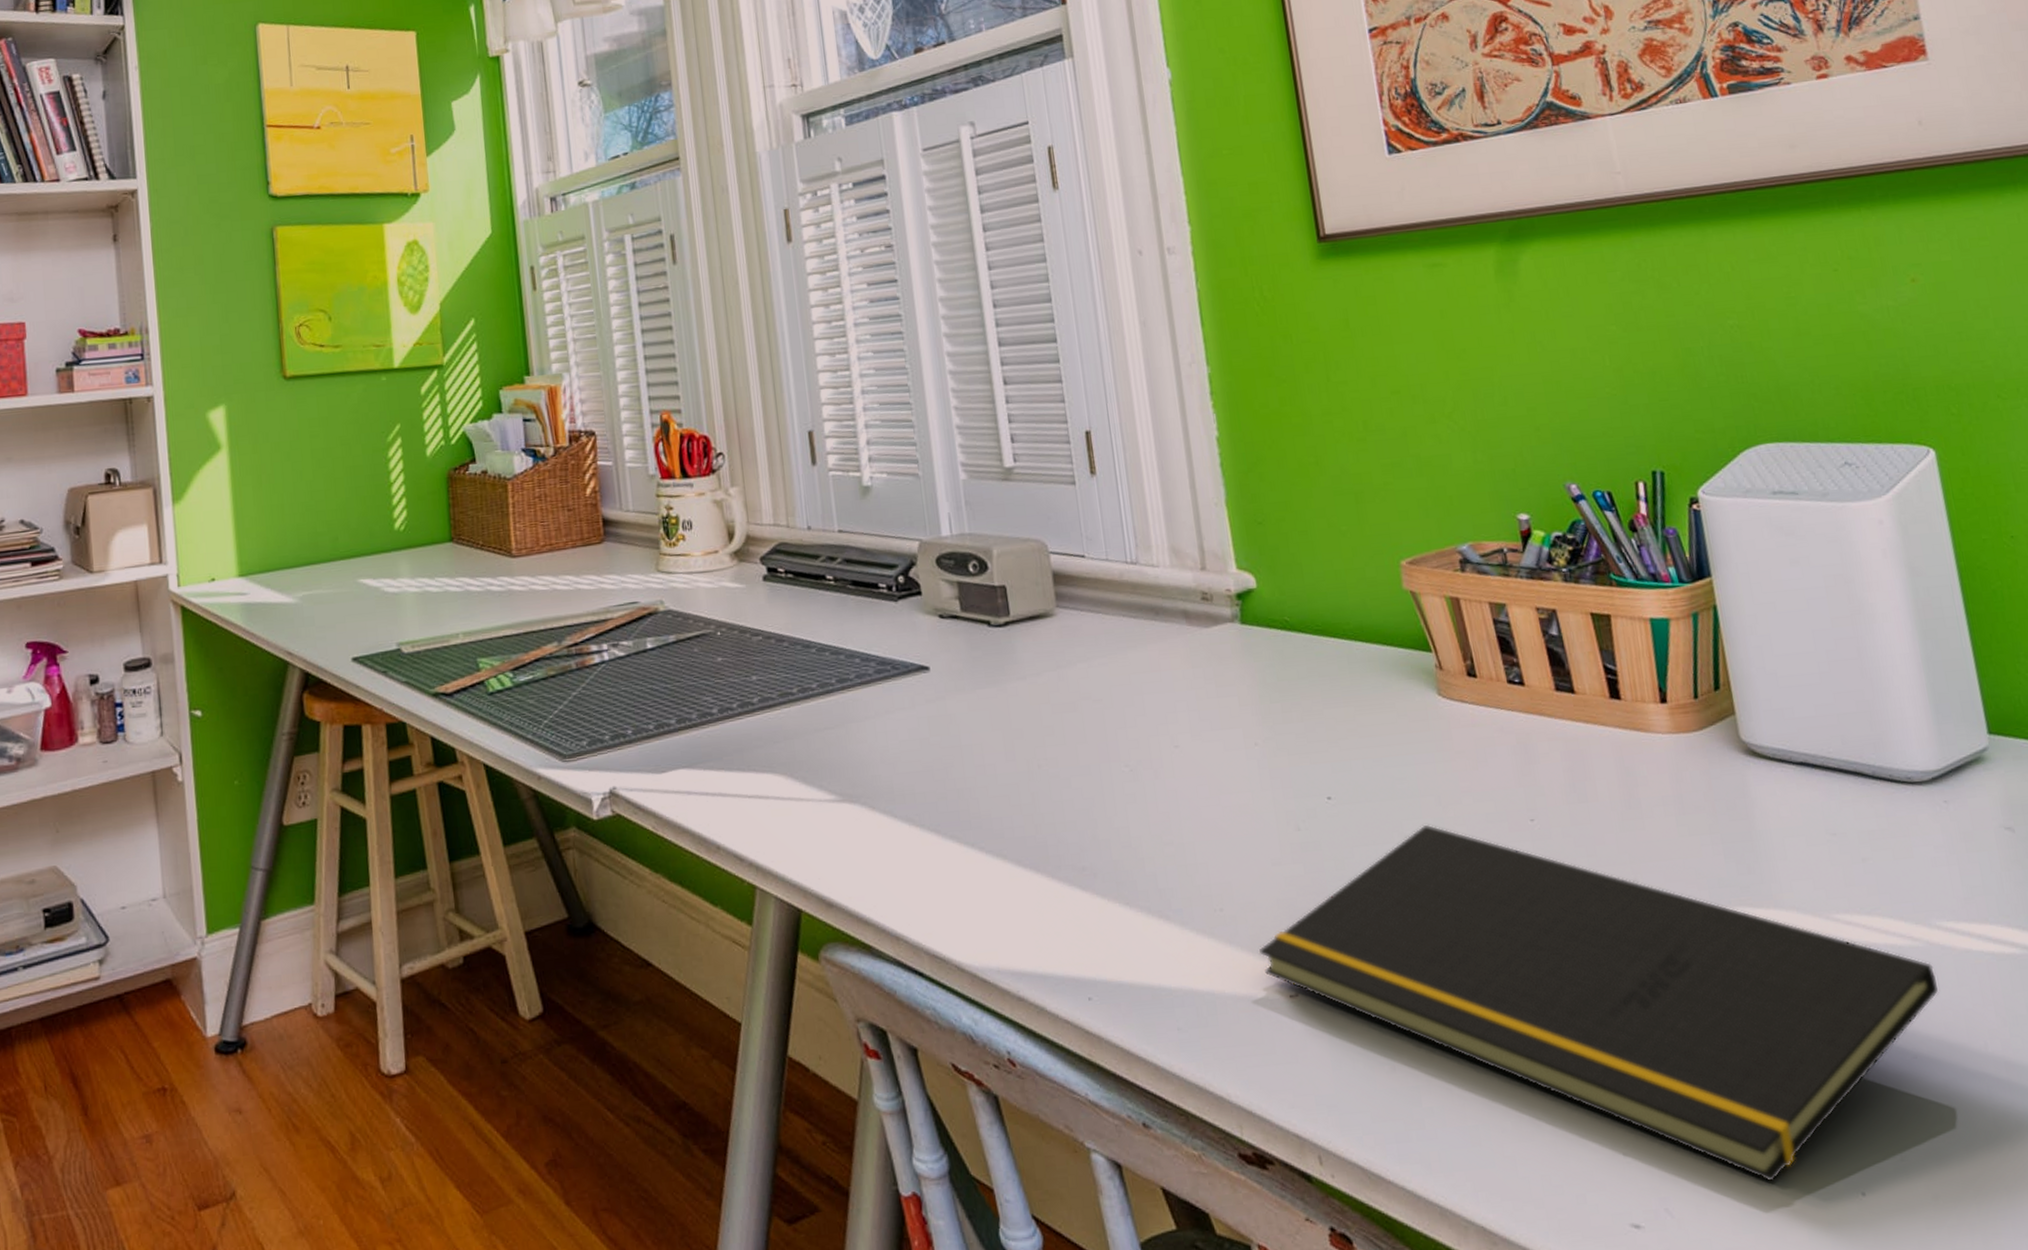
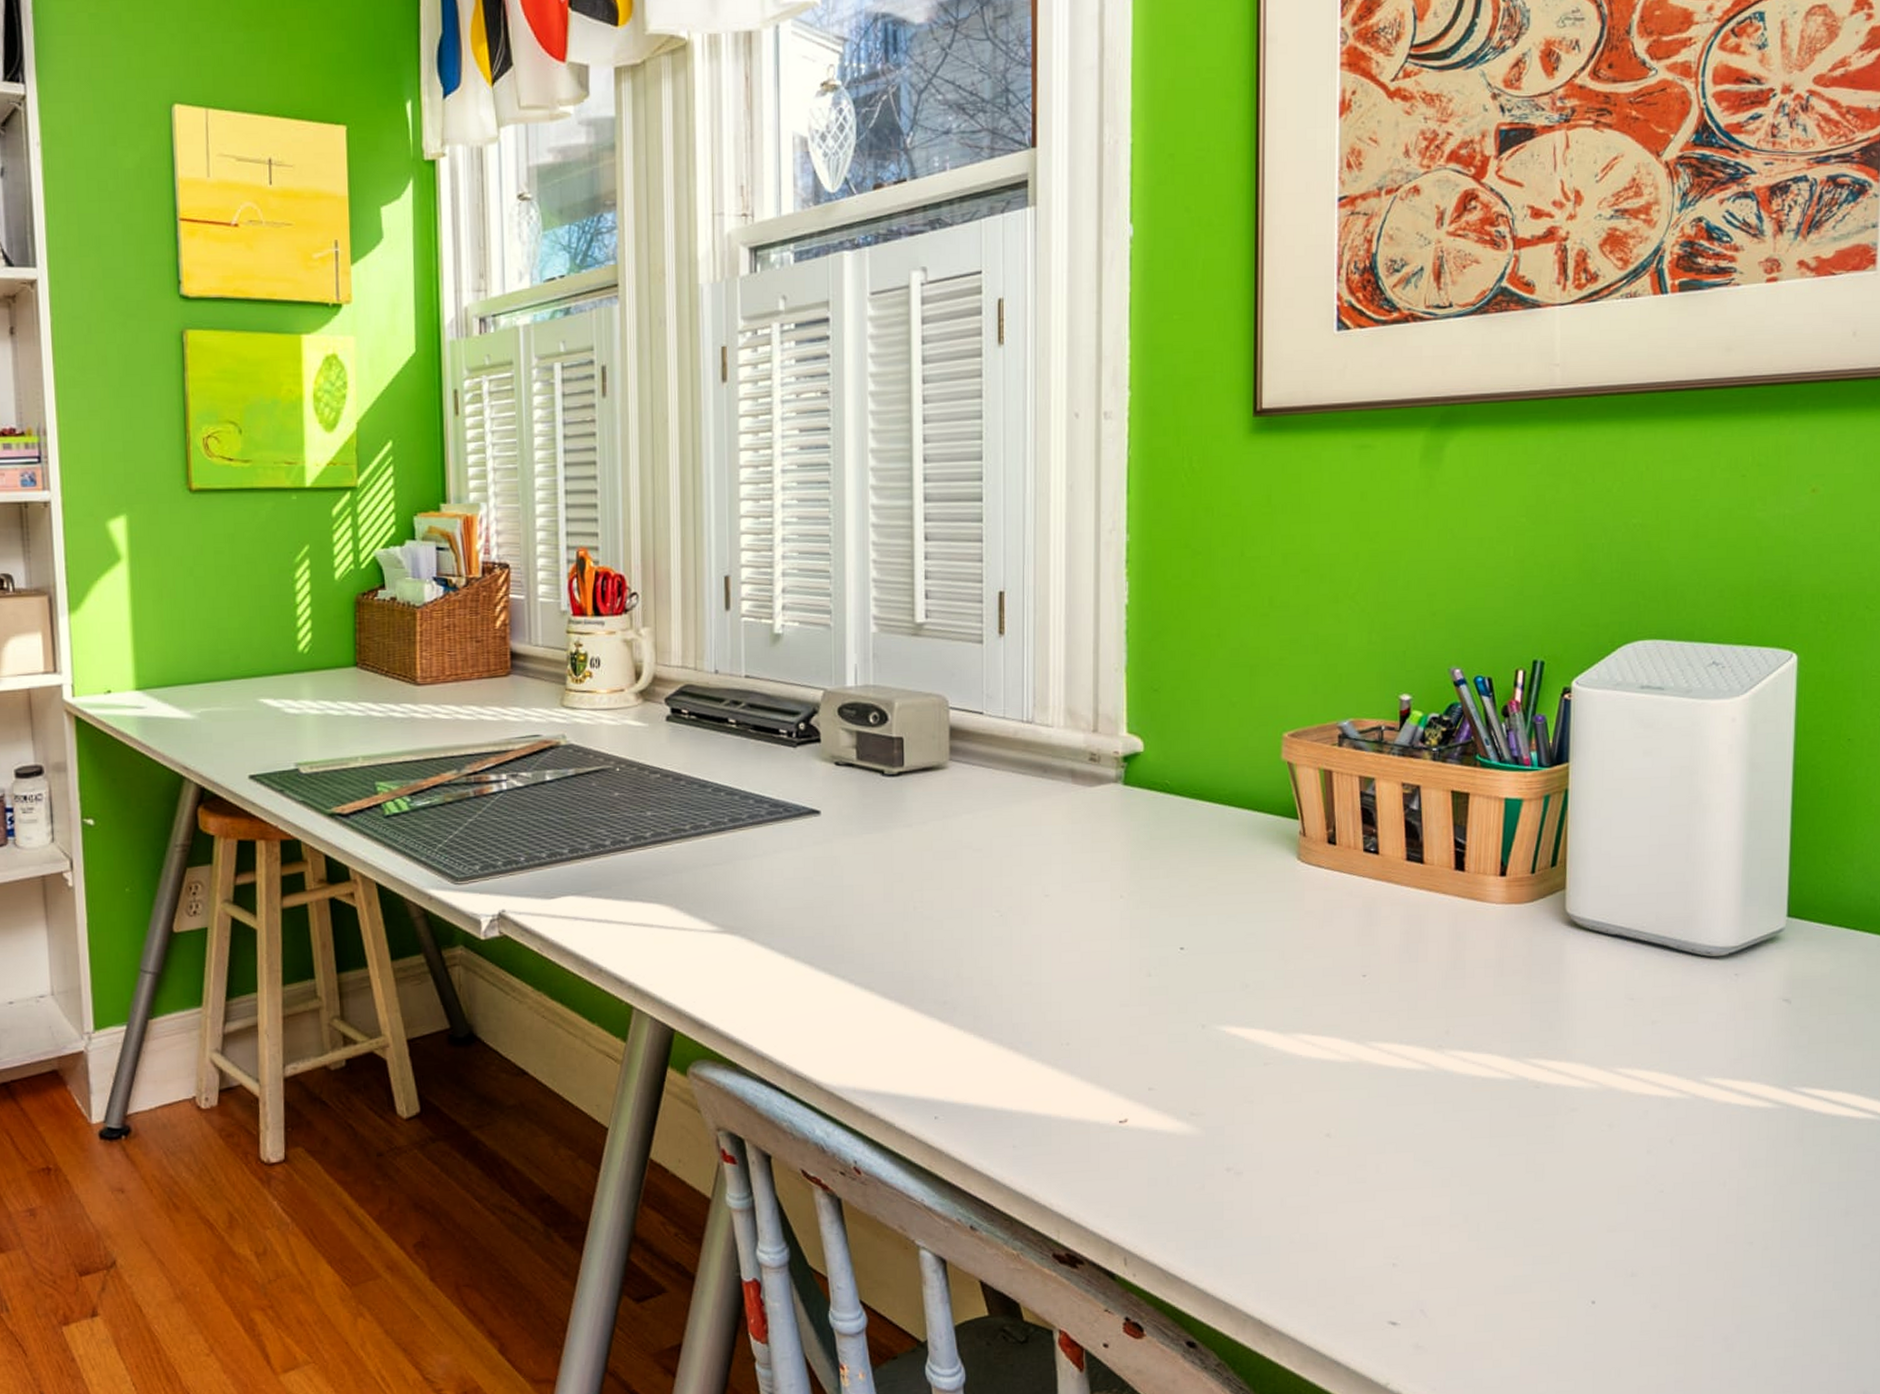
notepad: present [1259,824,1938,1182] -> none [1097,975,1694,1290]

